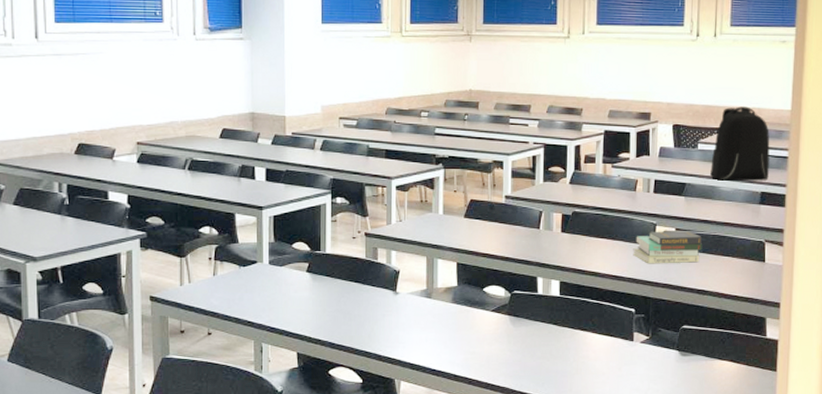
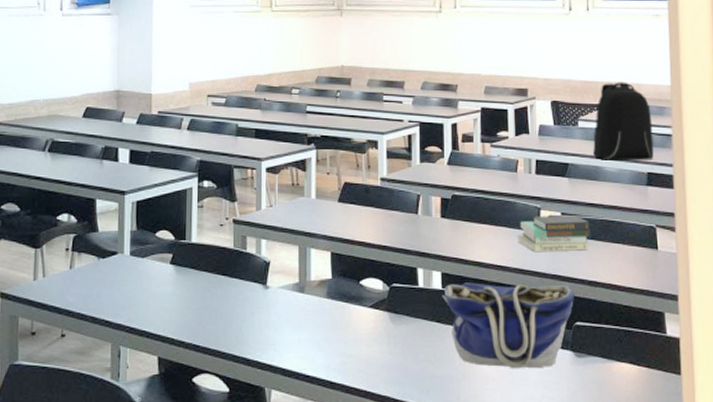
tote bag: none [559,290,684,366] -> present [442,282,575,369]

